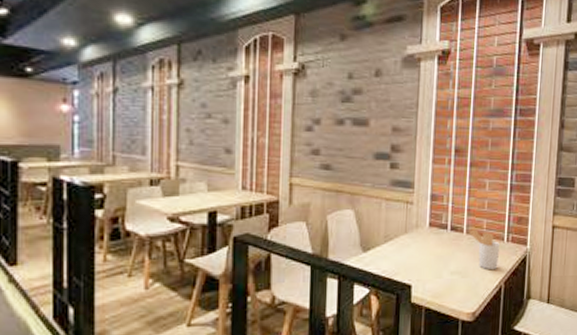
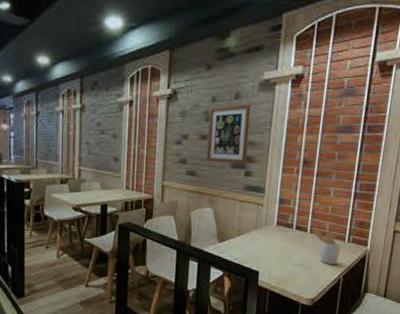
wall art: none [344,82,394,153] -> present [207,103,251,163]

